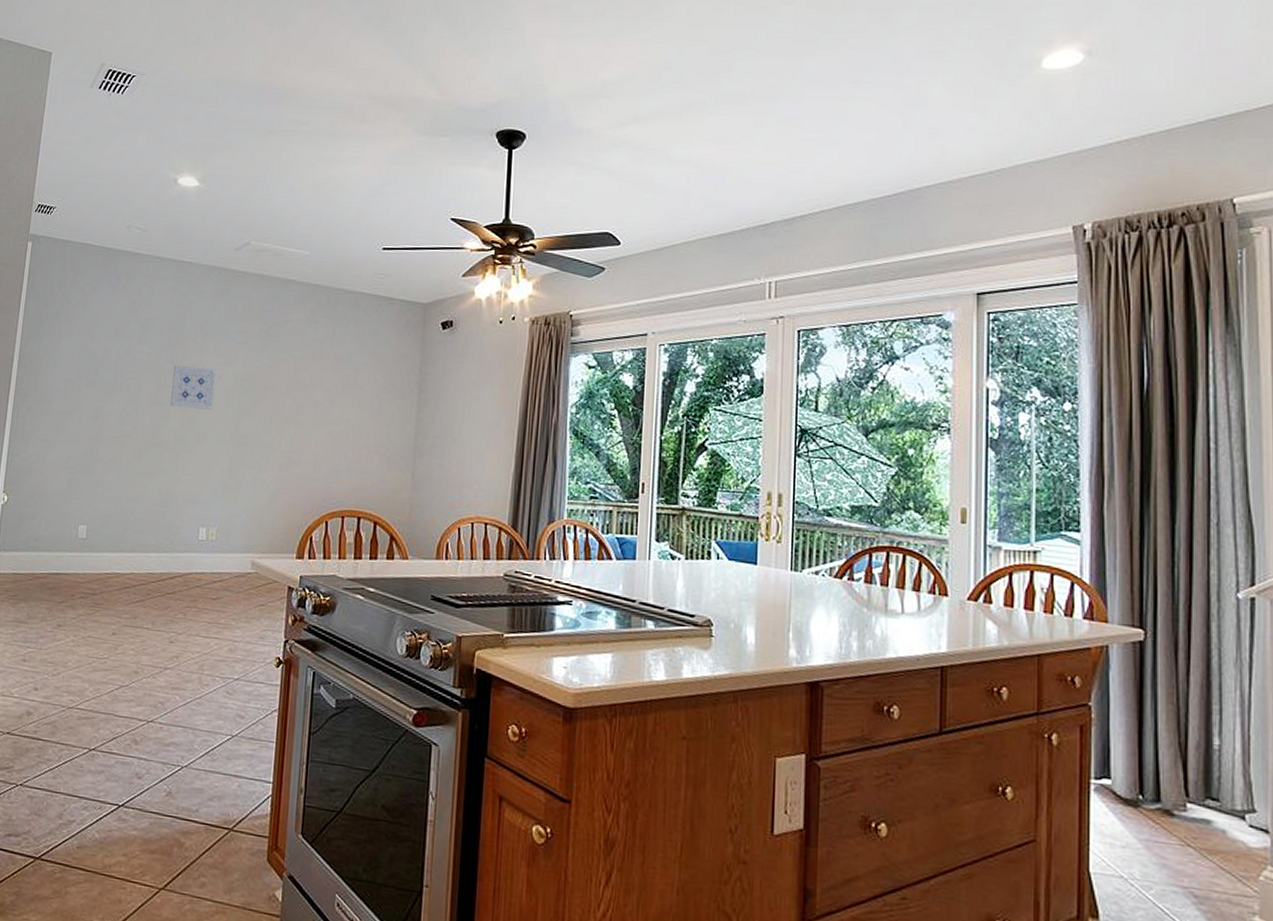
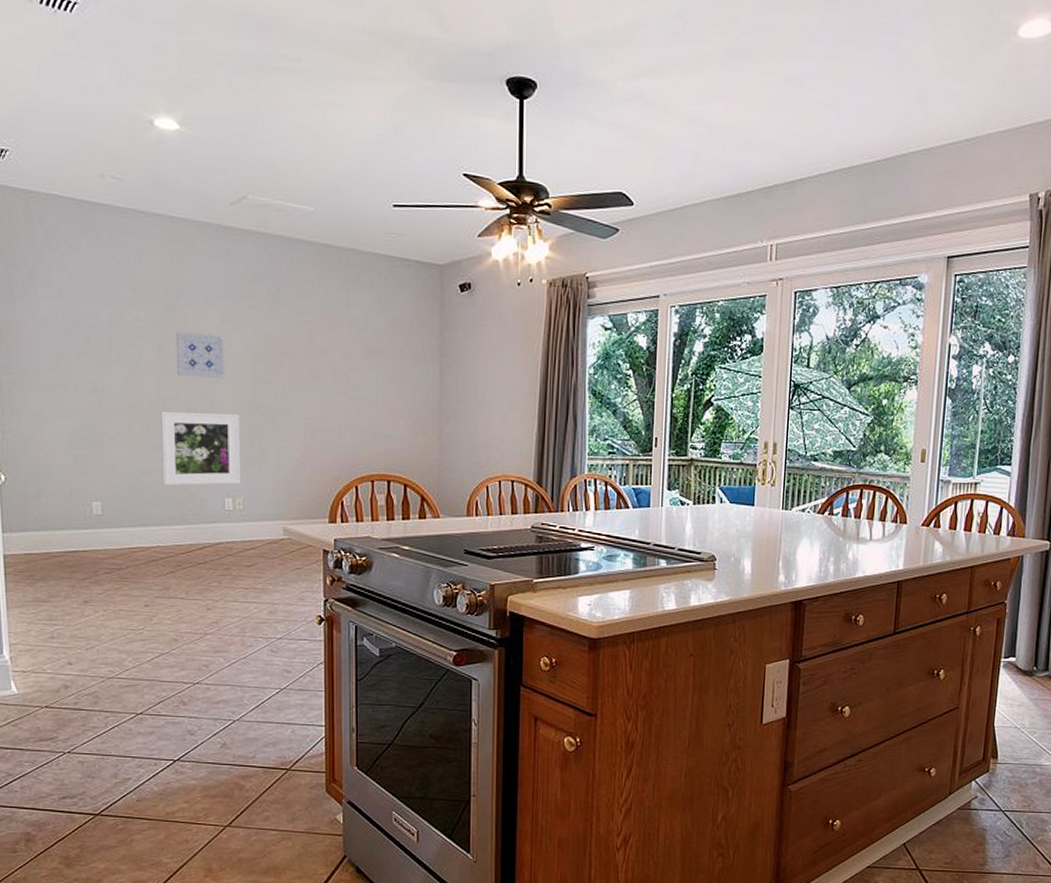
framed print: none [144,439,222,515] -> present [161,411,241,486]

